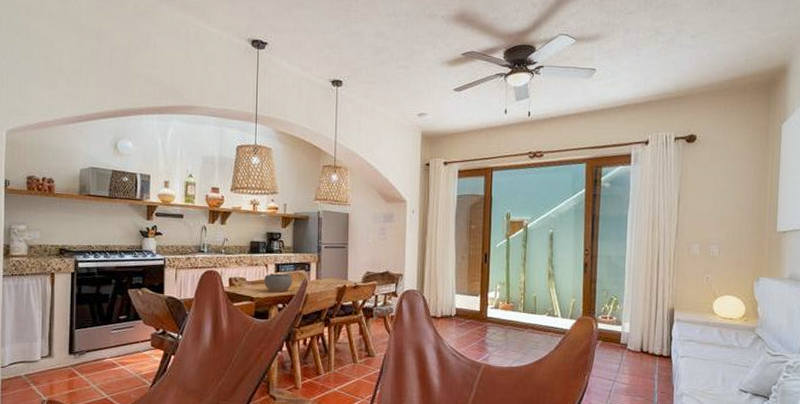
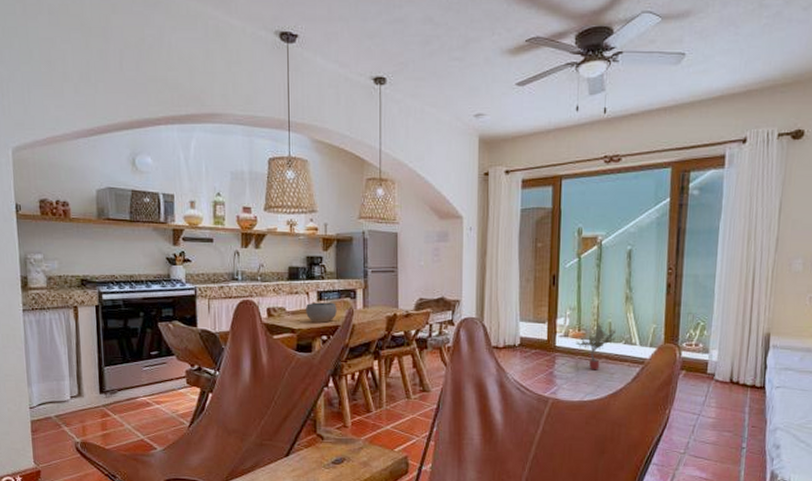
potted tree: none [505,296,540,339] -> present [576,322,616,371]

